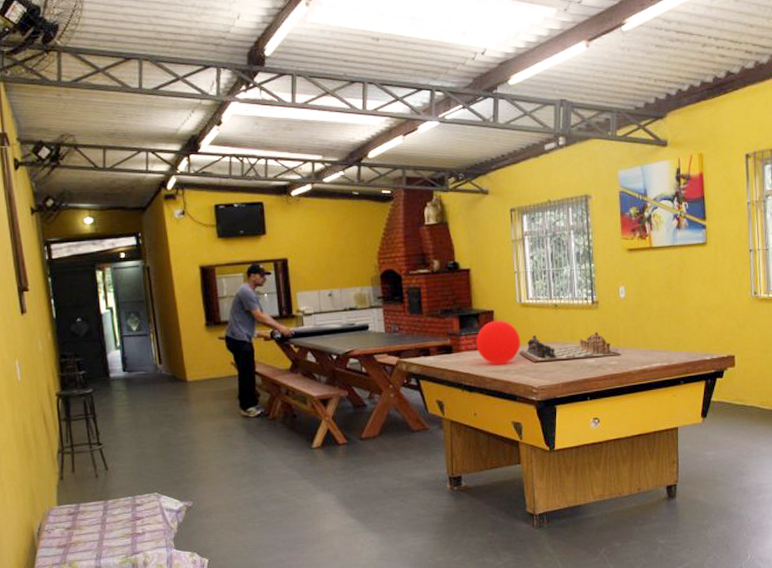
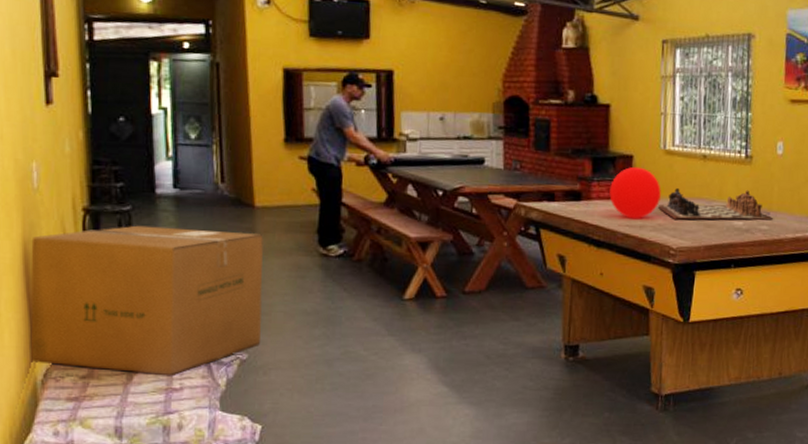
box: none [20,403,202,524] -> present [30,225,263,376]

